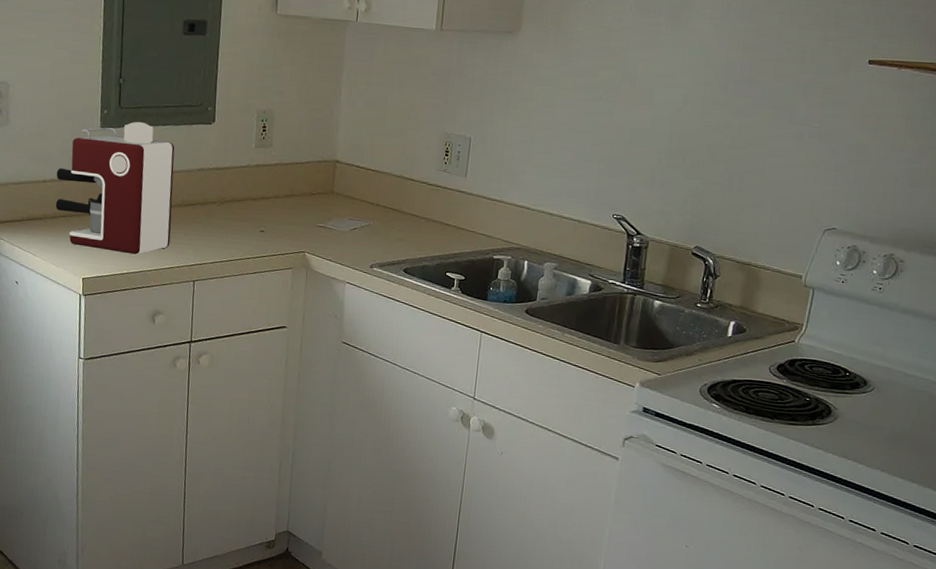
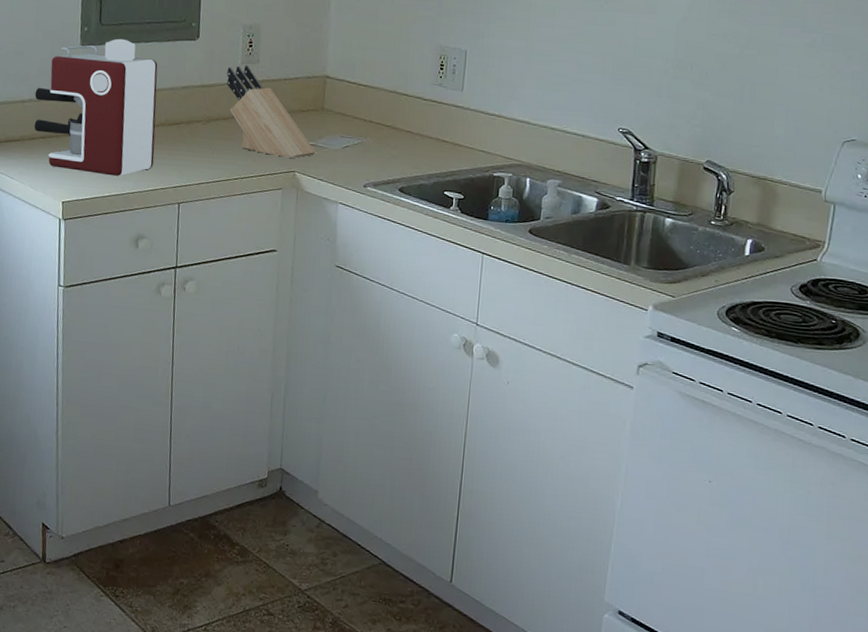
knife block: none [241,149,325,239] -> present [227,65,316,158]

